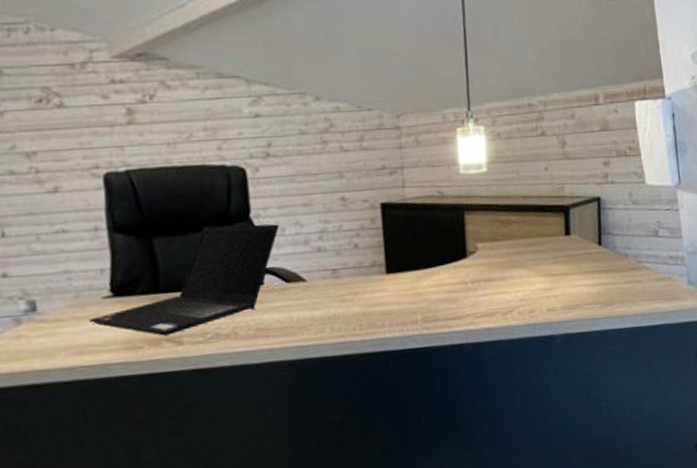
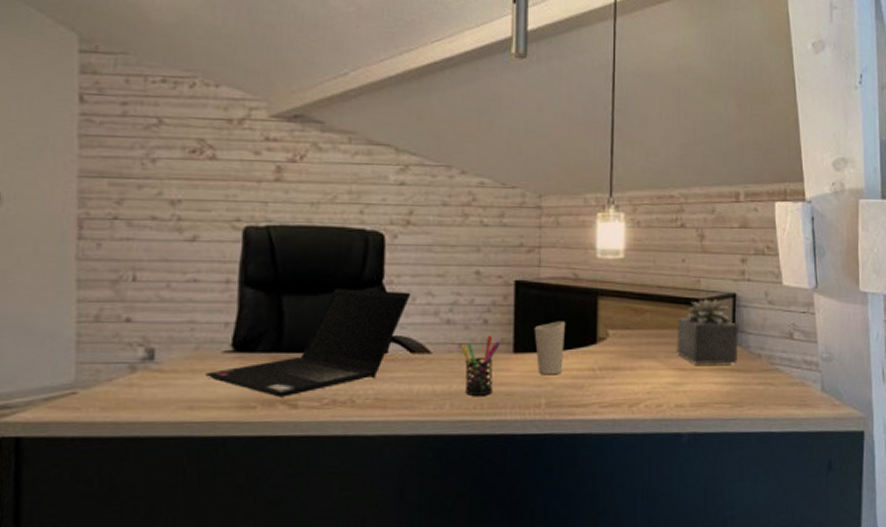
pen holder: none [334,258,373,318] -> present [460,335,501,396]
cup: none [404,239,436,292] -> present [534,321,565,375]
succulent plant: none [544,204,605,270] -> present [676,299,738,365]

